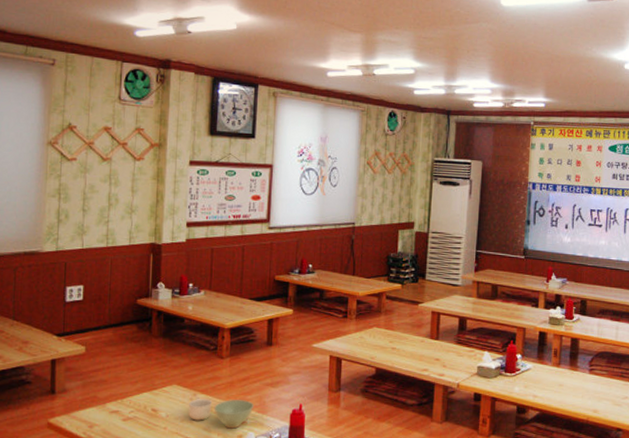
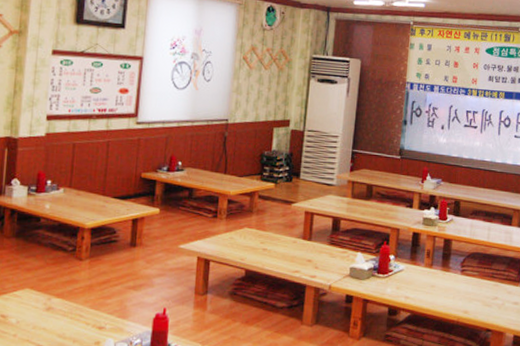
teacup: present [188,398,213,421] -> none [41,302,69,327]
bowl: present [214,400,254,429] -> none [70,304,115,335]

